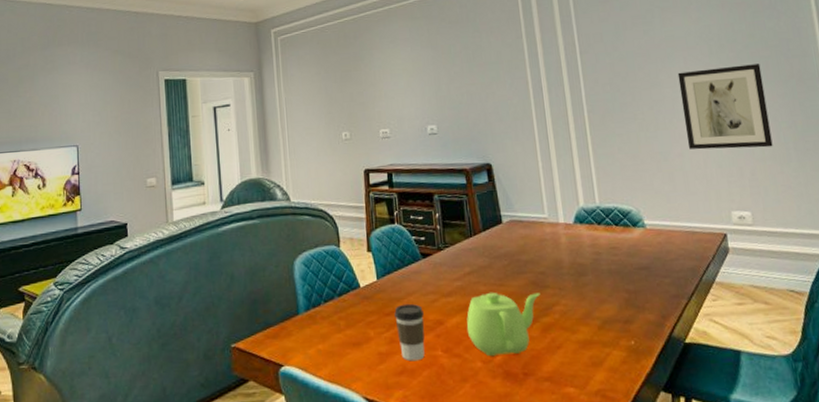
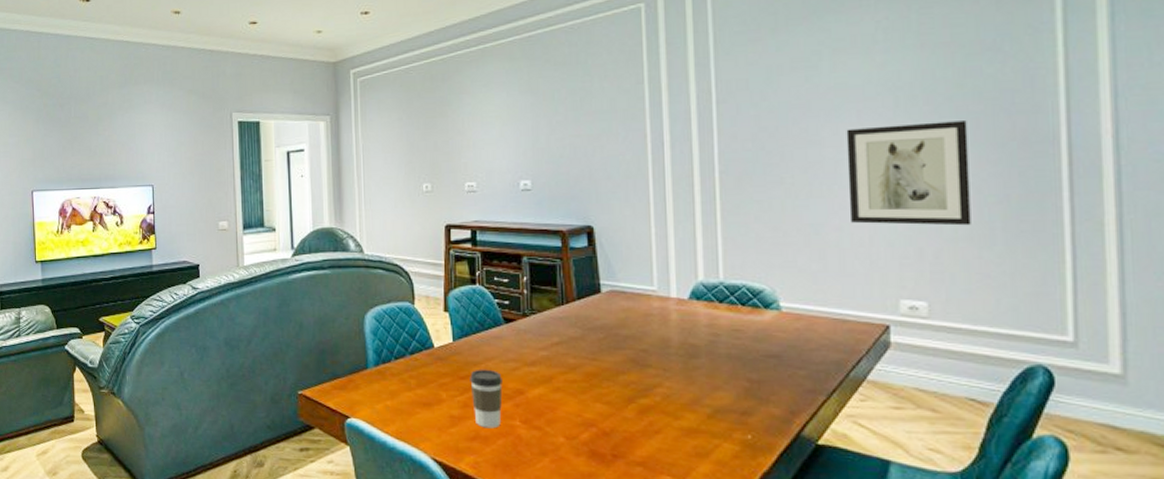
teapot: present [466,292,540,357] -> none [550,365,640,434]

